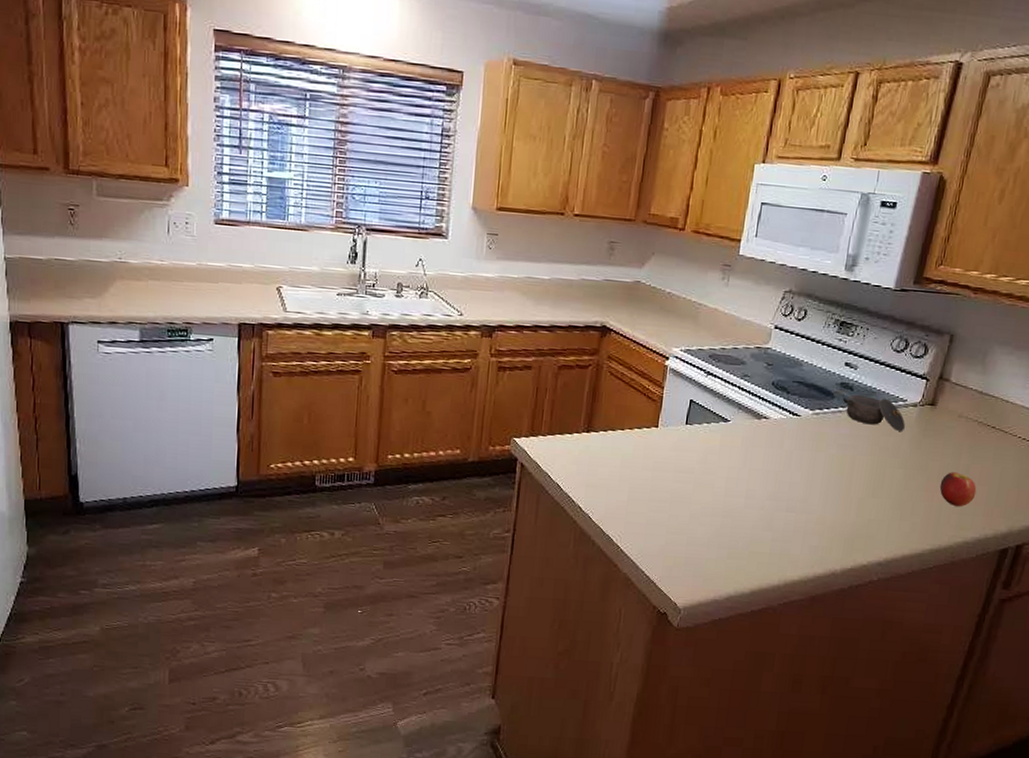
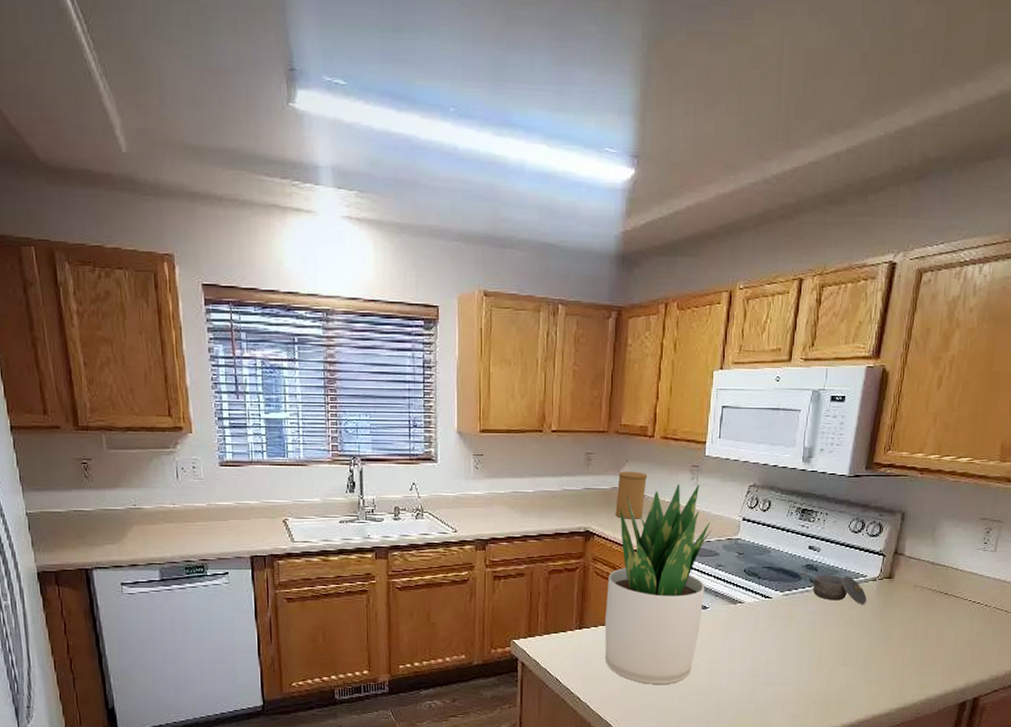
planter: none [612,283,740,501] -> present [604,484,712,684]
canister: none [636,264,675,318] -> present [615,471,648,519]
fruit: present [939,472,977,506] -> none [901,637,935,667]

